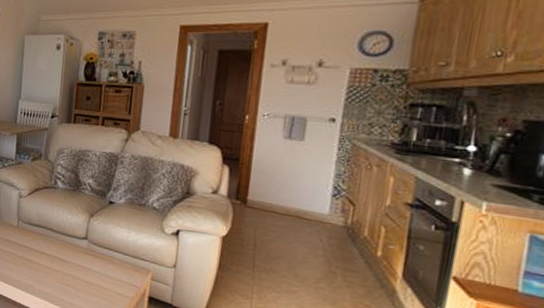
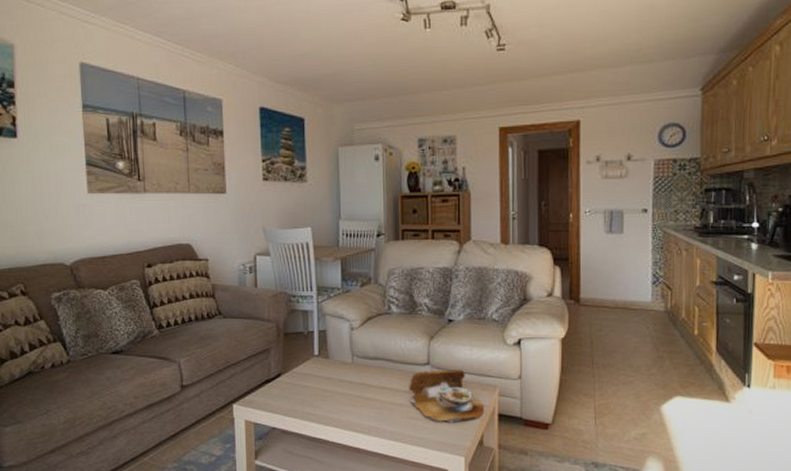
soup bowl: none [66,244,136,298] -> present [409,370,484,423]

